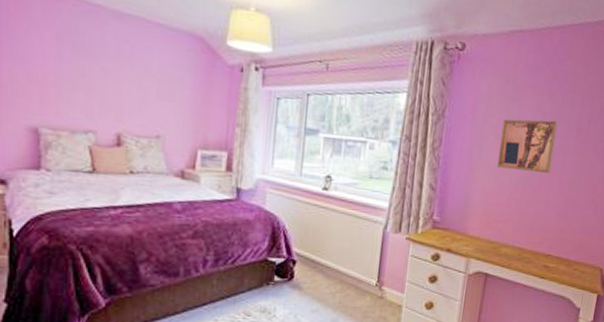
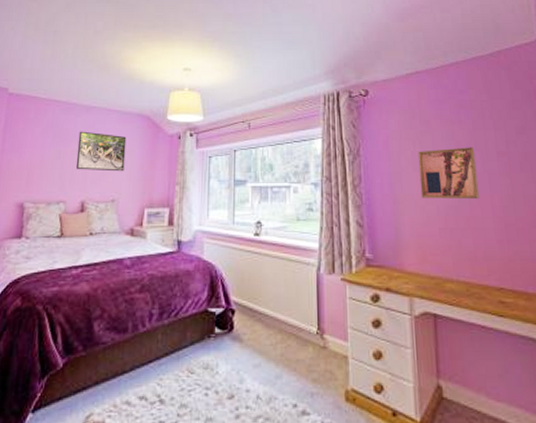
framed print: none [106,44,174,104] -> present [75,131,127,172]

